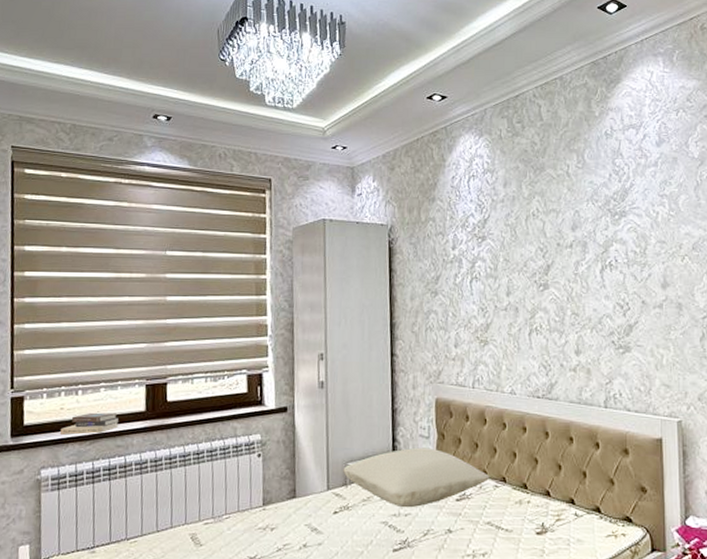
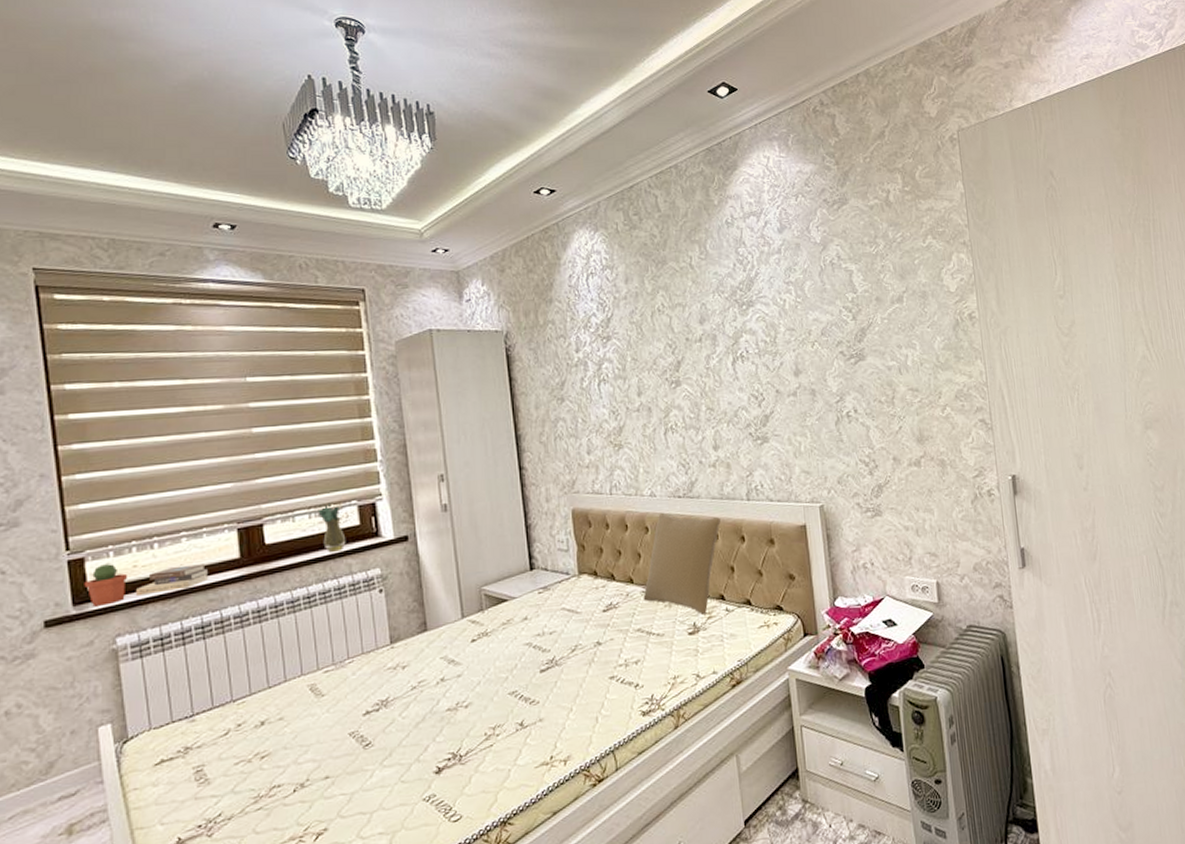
succulent plant: none [21,404,56,440] -> present [84,564,128,607]
vase: none [213,369,234,416] -> present [318,502,346,553]
pillow: present [343,447,490,508] -> none [477,561,636,627]
pillow: none [495,412,576,516] -> present [643,513,721,614]

